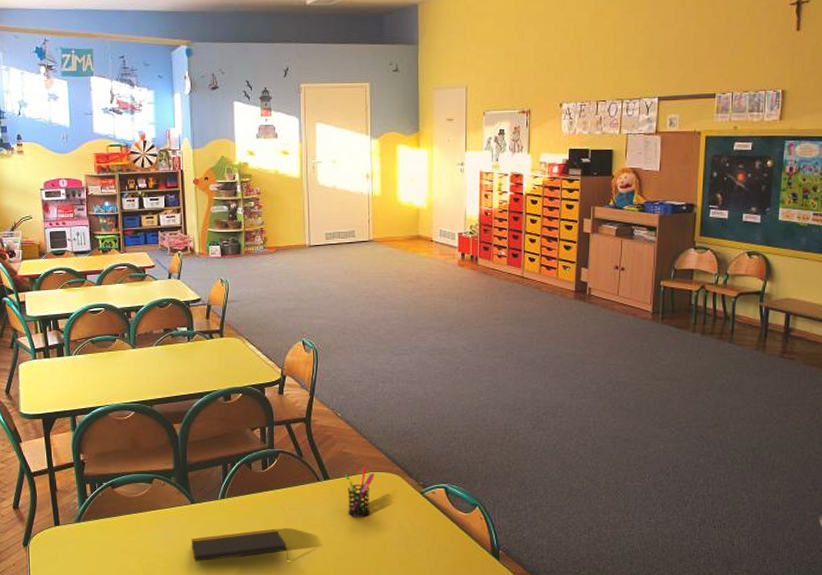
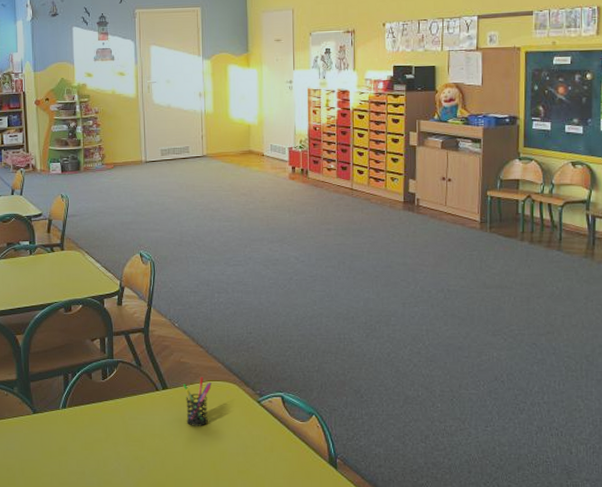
notepad: present [191,528,289,562] -> none [33,438,129,471]

